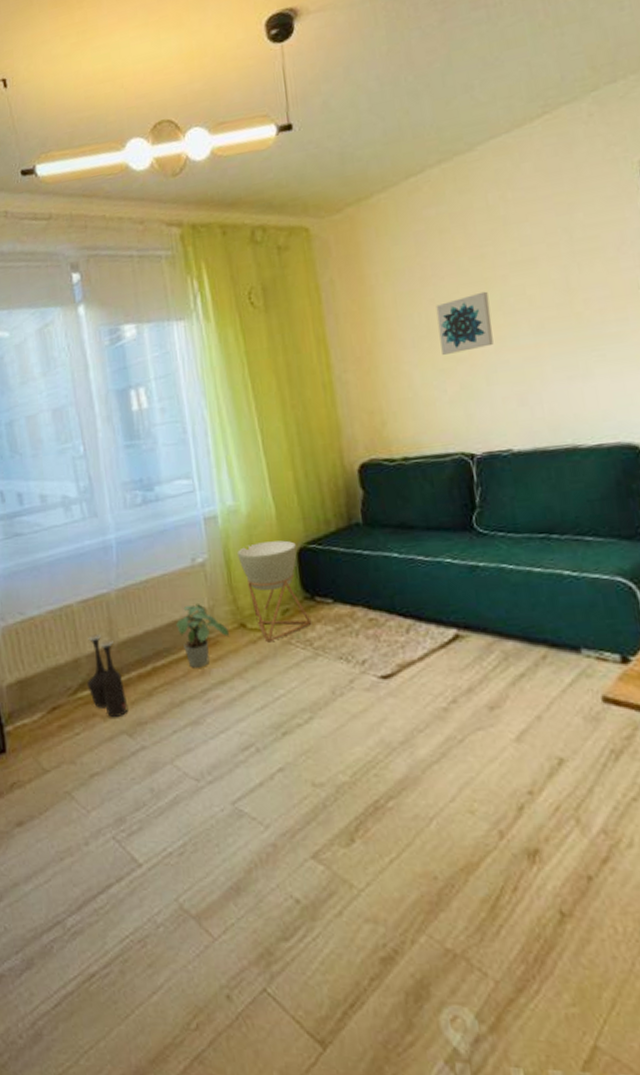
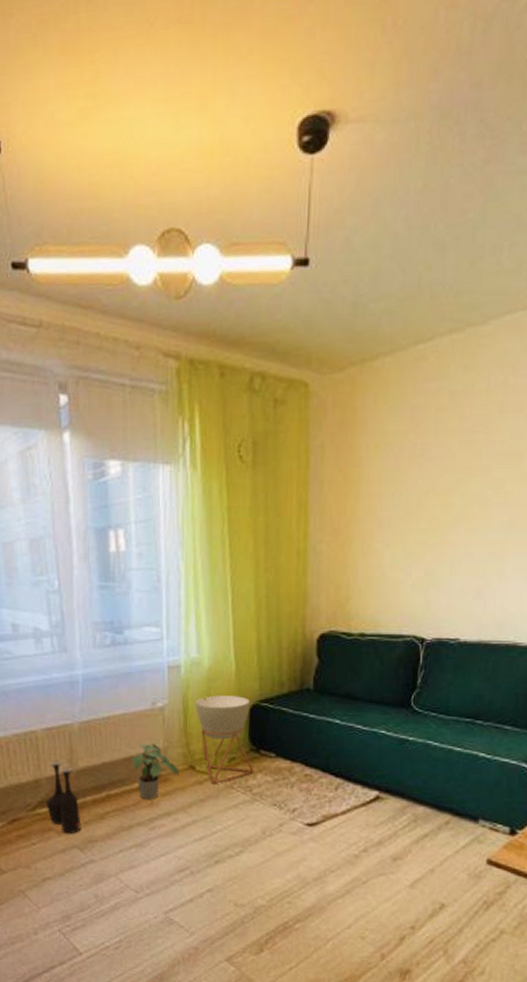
wall art: present [436,291,494,355] -> none [415,480,469,538]

